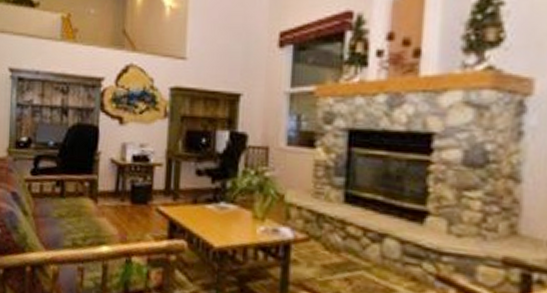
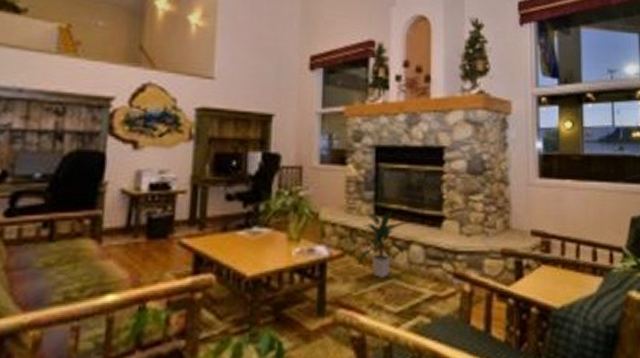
indoor plant: none [324,200,383,268] -> present [358,212,408,278]

